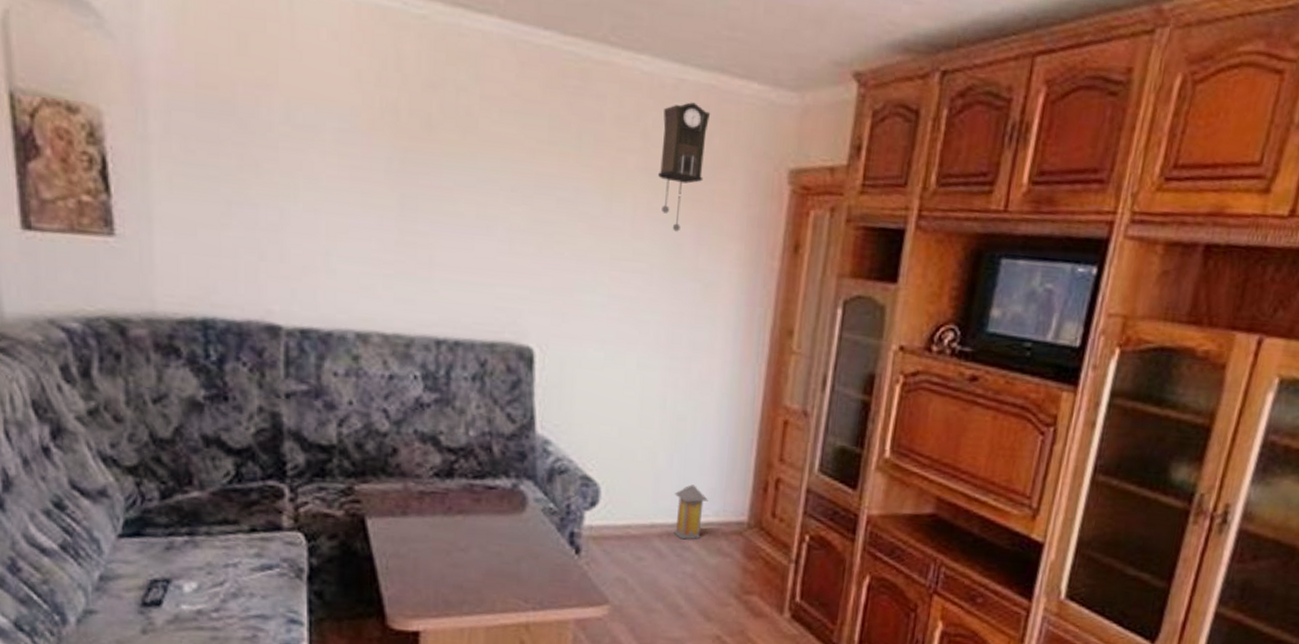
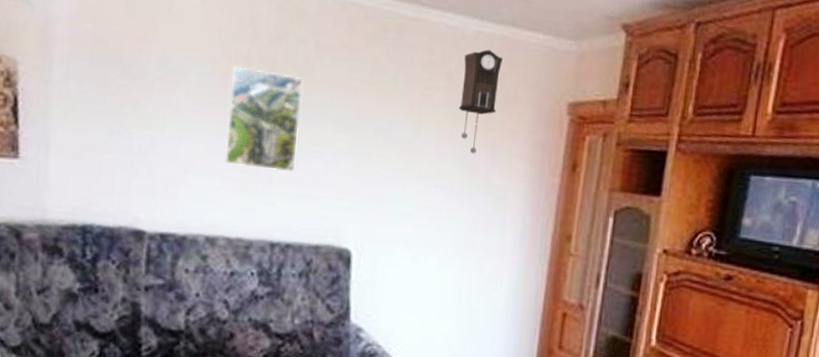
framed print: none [373,119,466,253] -> present [224,66,303,172]

